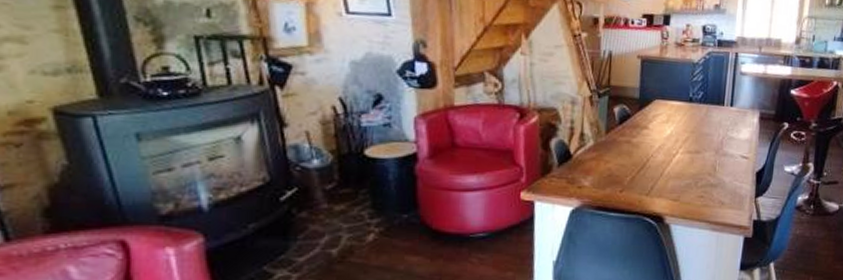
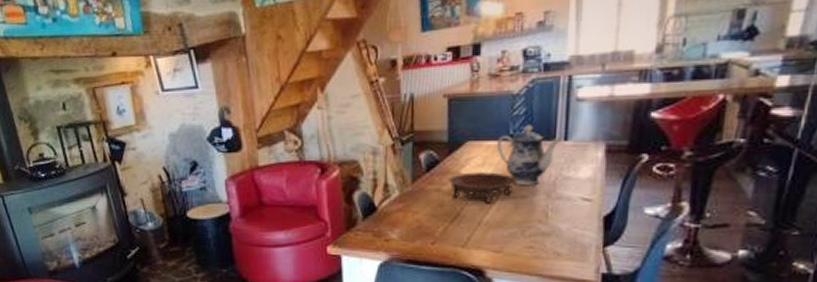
bowl: none [638,127,693,158] -> present [448,172,516,205]
teapot: none [679,89,728,143] -> present [497,124,561,186]

